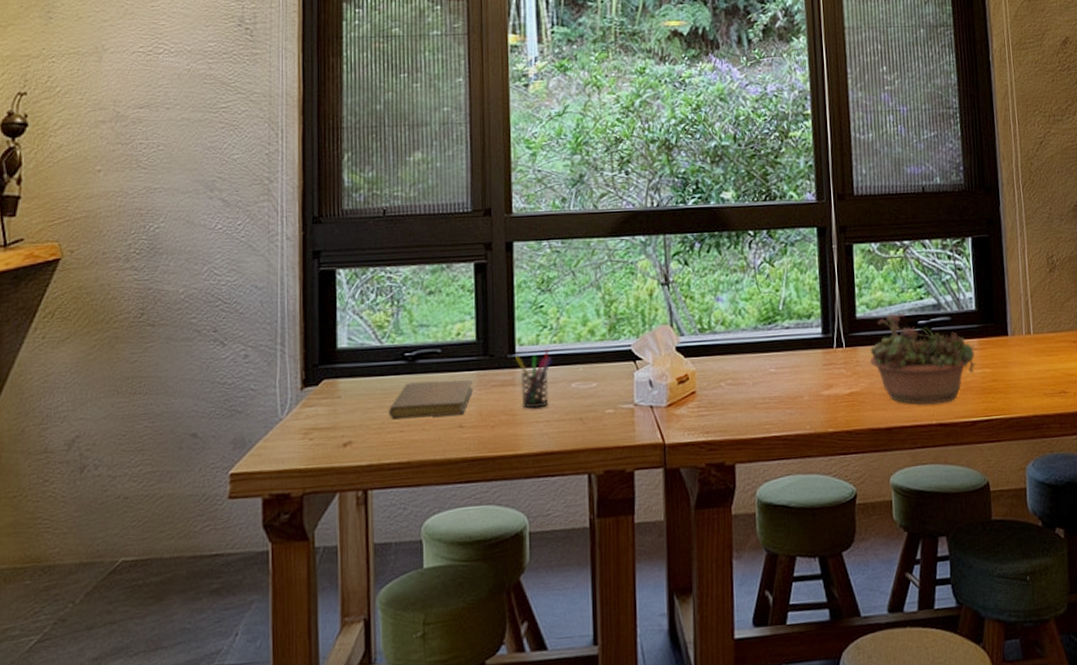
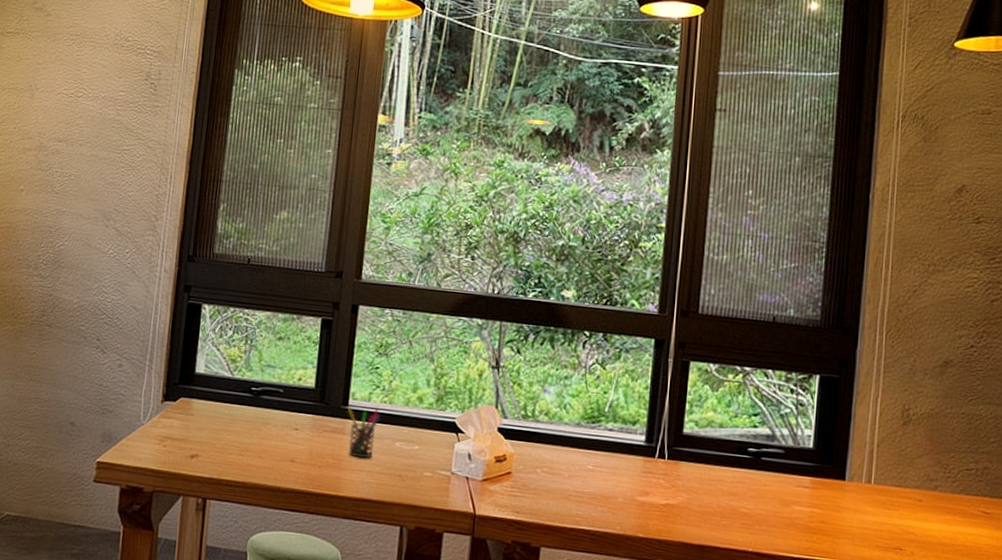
notebook: present [389,380,473,419] -> none [232,414,307,450]
succulent planter: present [869,312,975,405] -> none [690,435,806,534]

